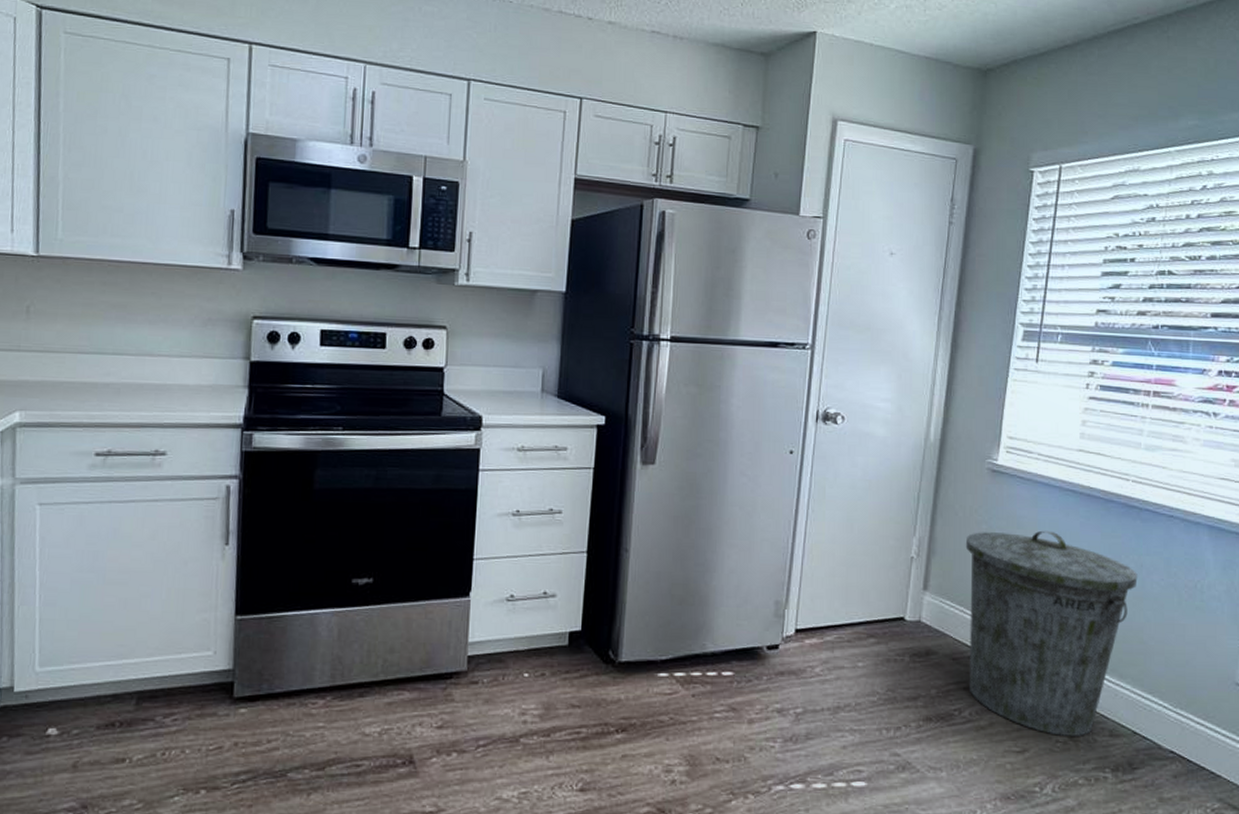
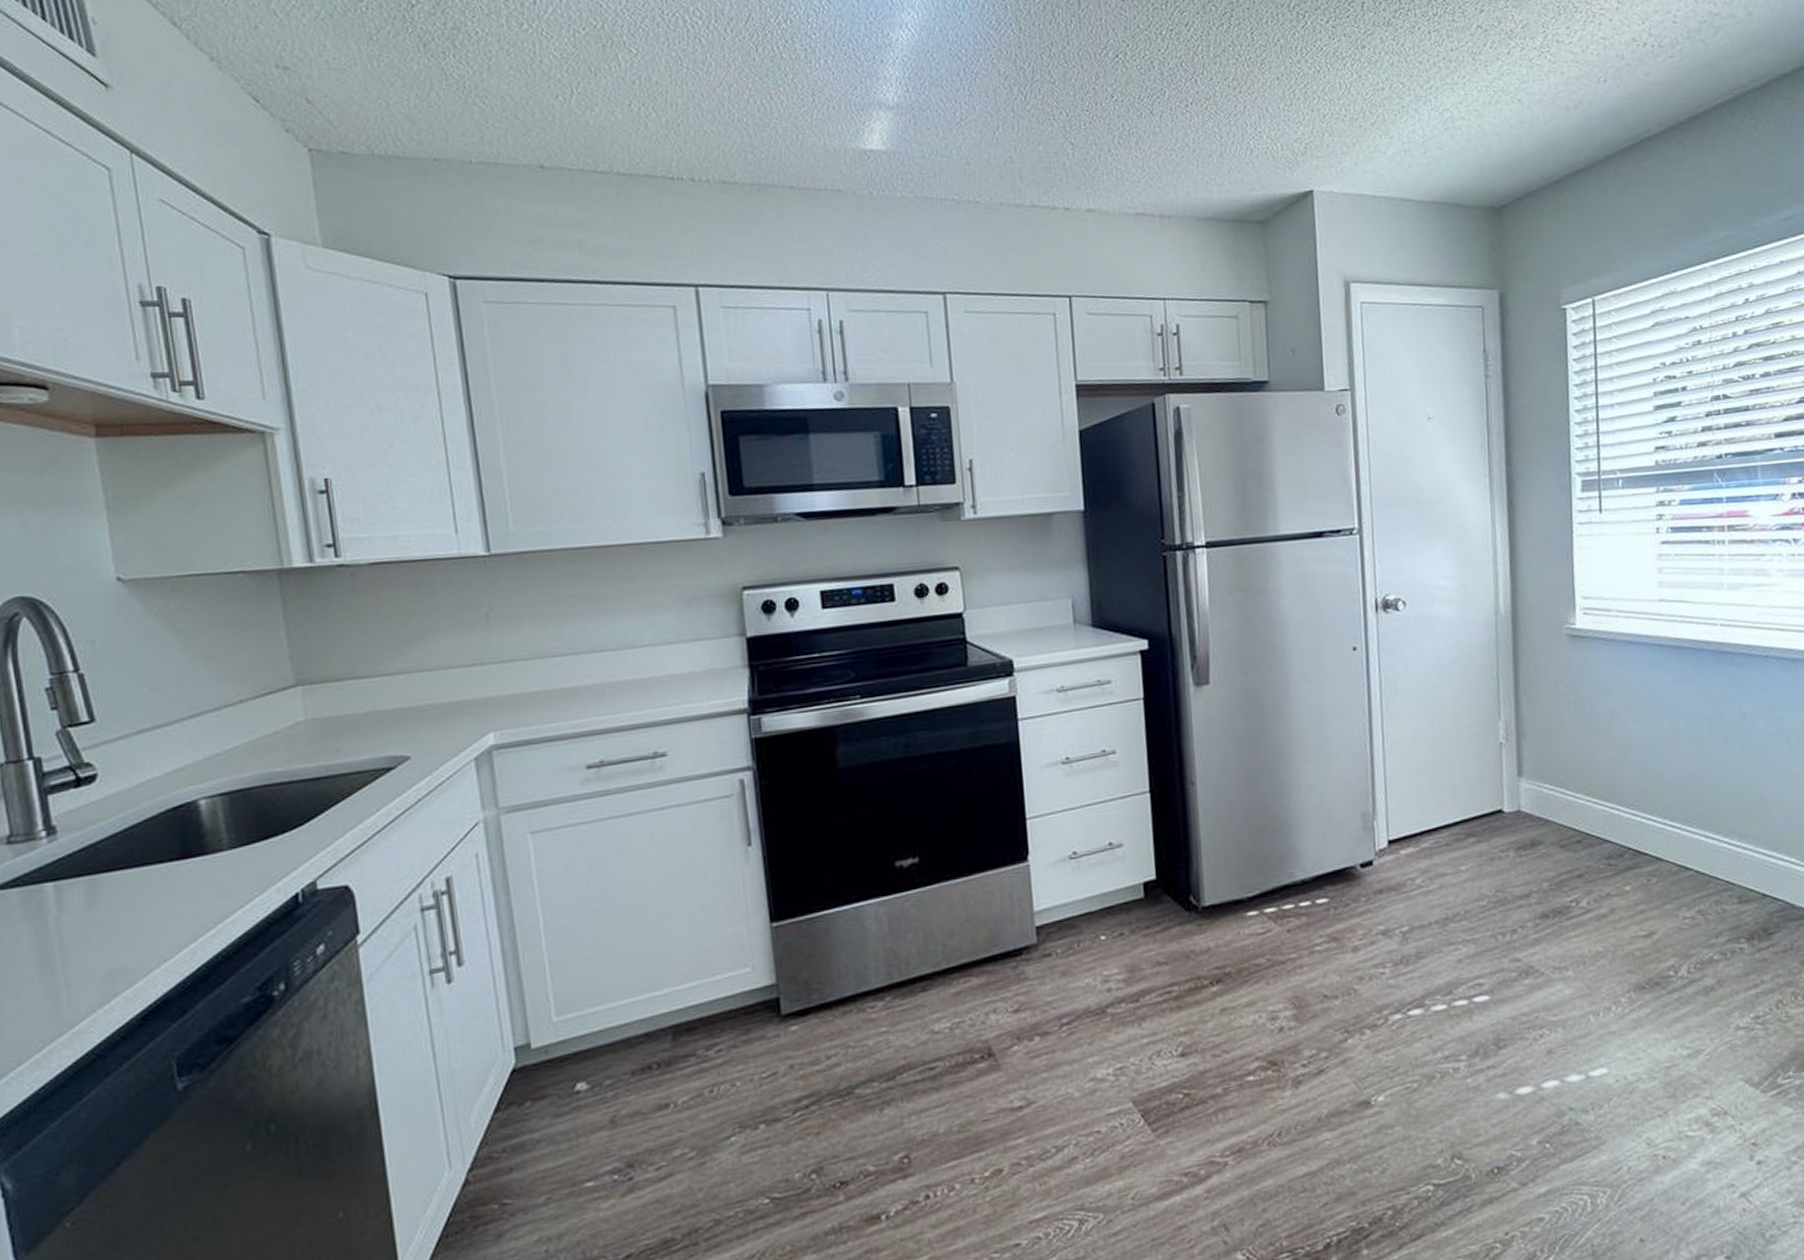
trash can: present [965,530,1138,736] -> none [1555,691,1742,912]

